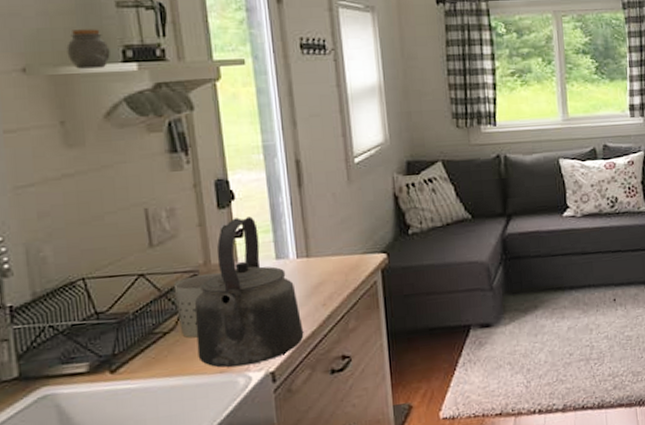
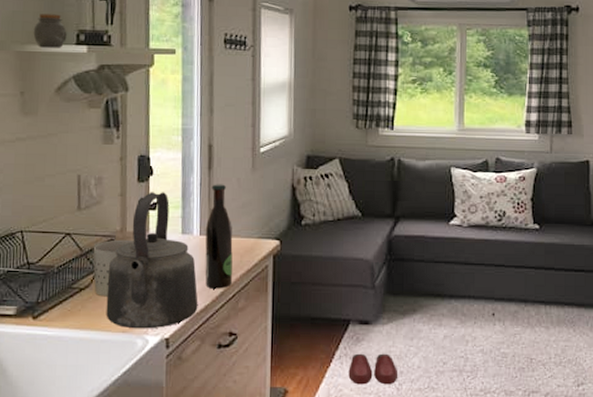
bottle: none [302,201,340,314] -> present [205,184,233,289]
slippers: none [474,353,525,388] -> present [348,353,397,385]

